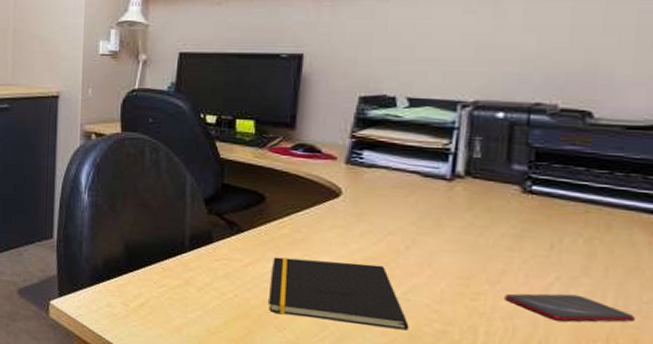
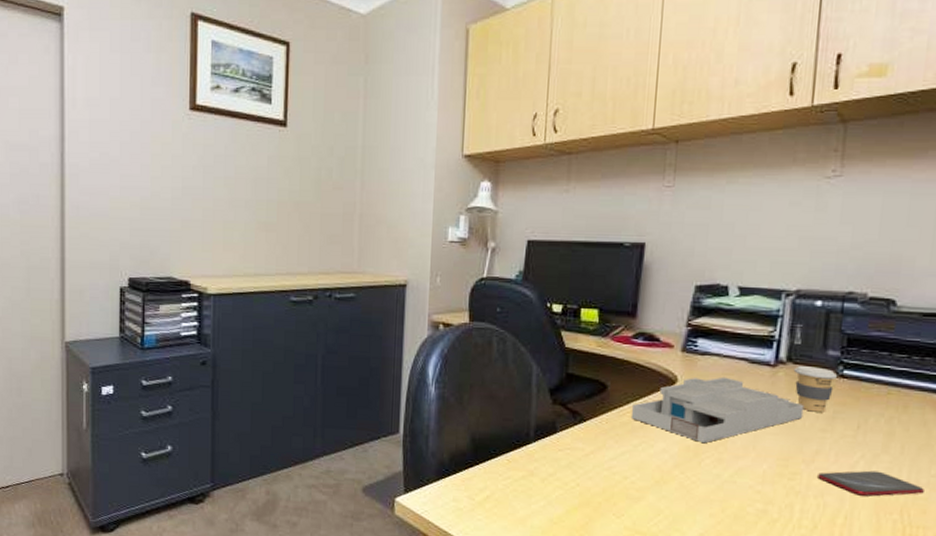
notepad: present [269,257,409,331] -> none [608,445,735,512]
desk organizer: none [293,190,487,259] -> present [632,376,804,444]
coffee cup: none [473,180,524,230] -> present [793,366,837,413]

